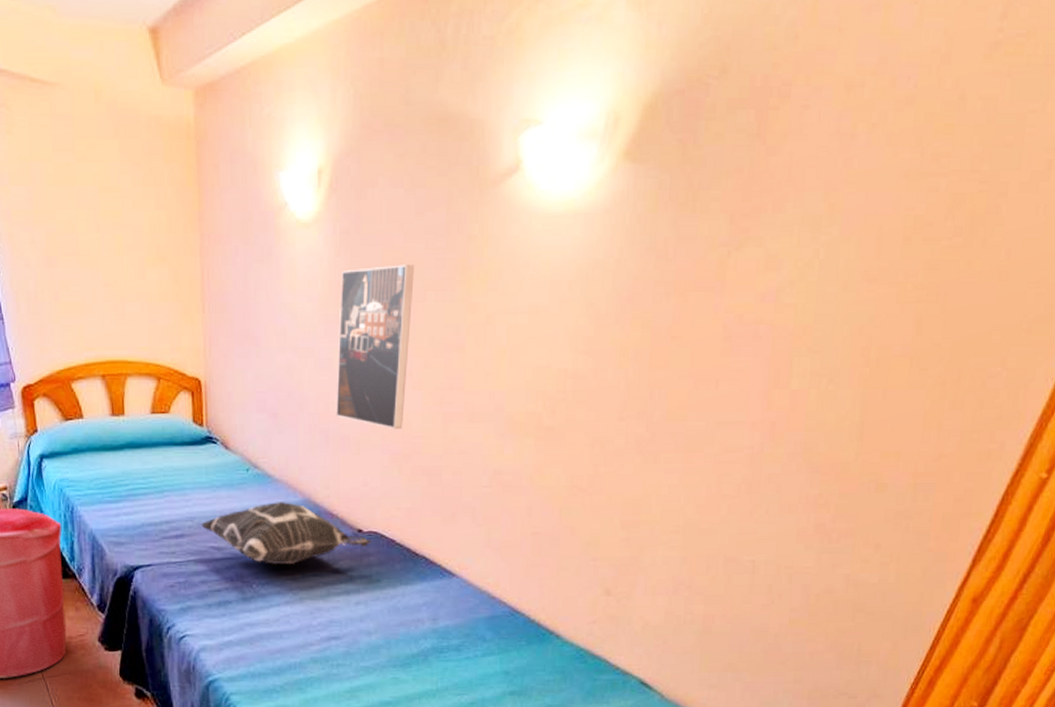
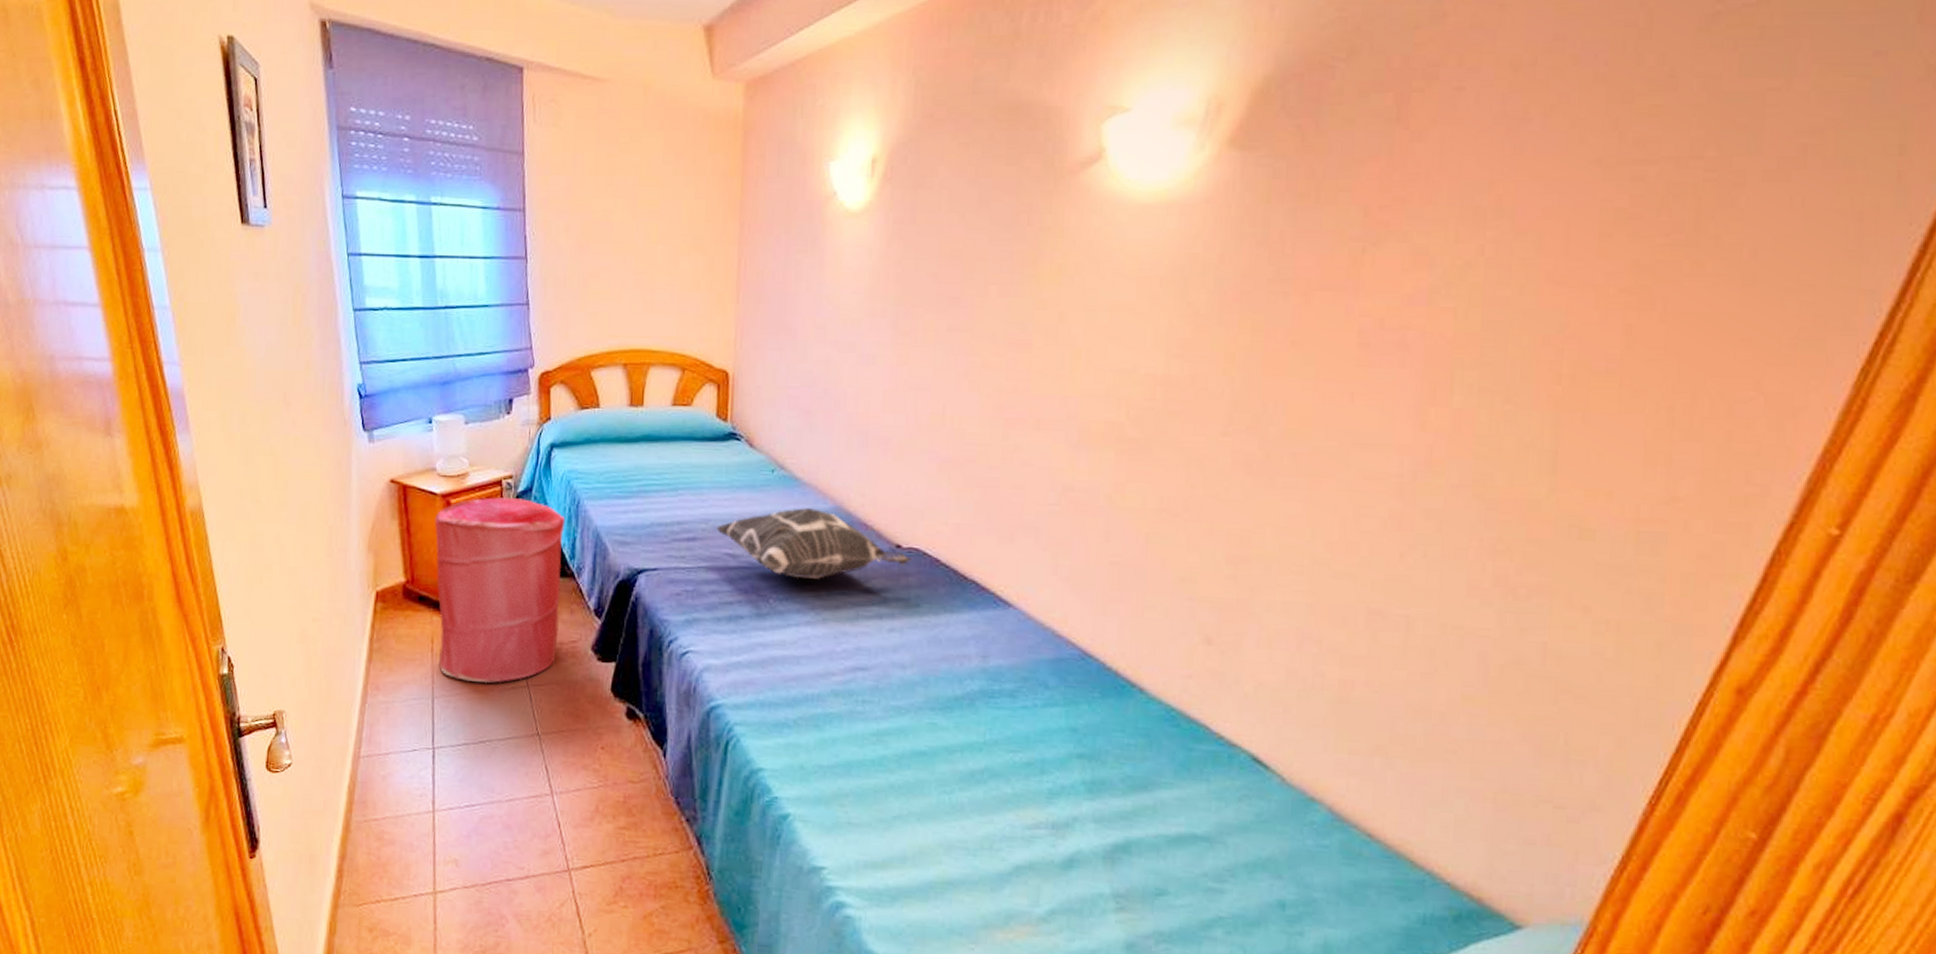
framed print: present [336,265,415,430] -> none [877,256,977,435]

